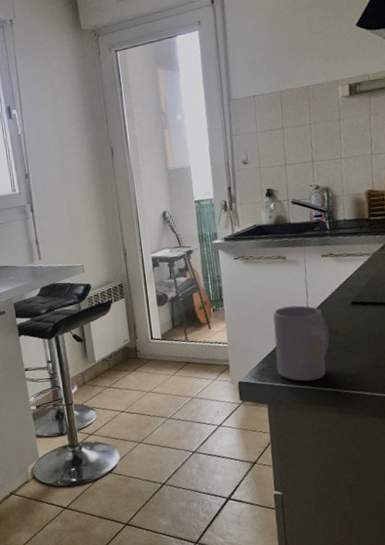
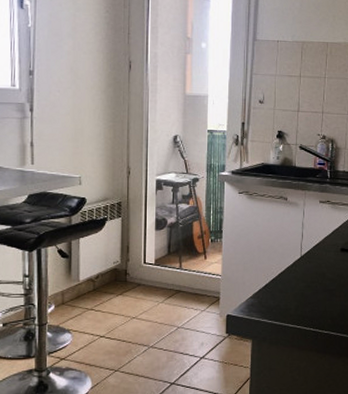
mug: present [273,305,330,381] -> none [265,246,318,319]

